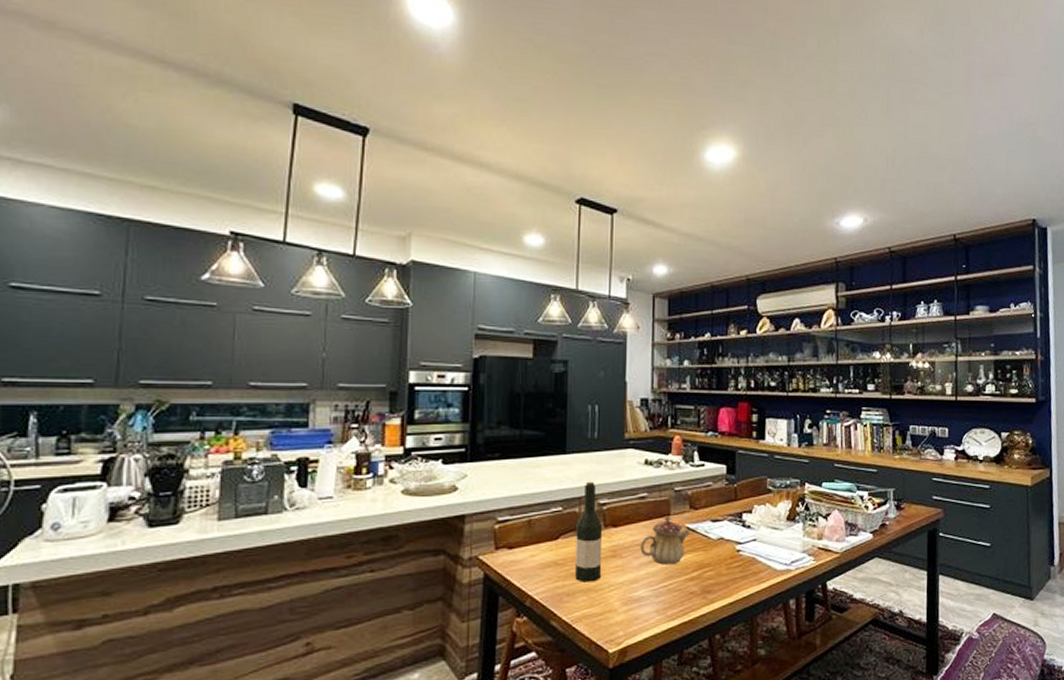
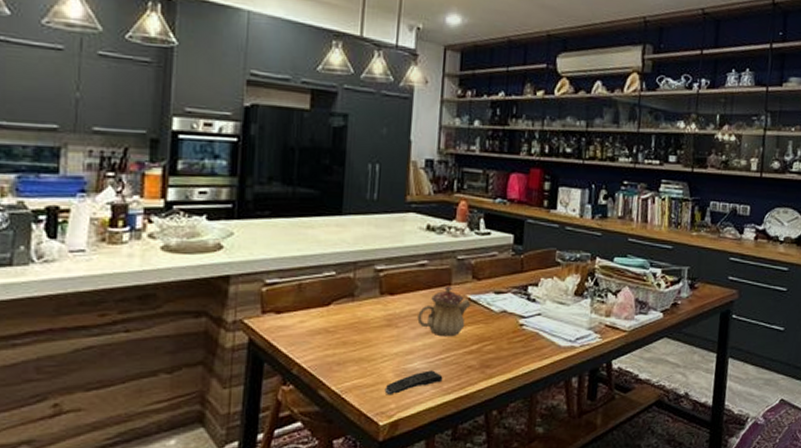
wine bottle: present [575,481,603,582] -> none [347,245,379,352]
remote control: none [612,598,667,624] -> present [384,370,443,395]

